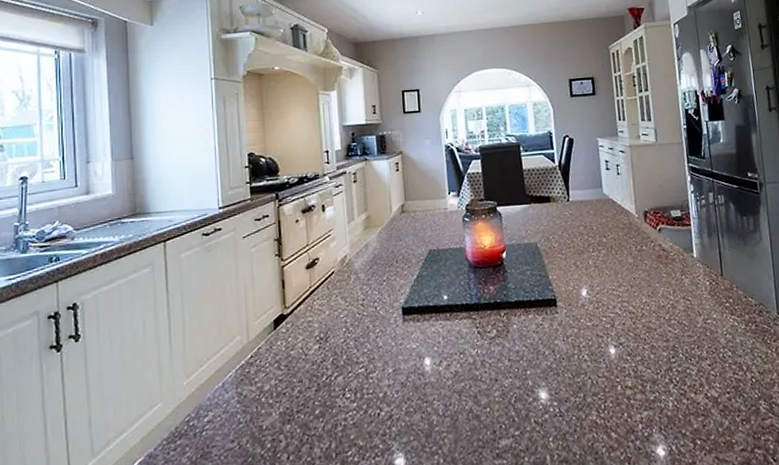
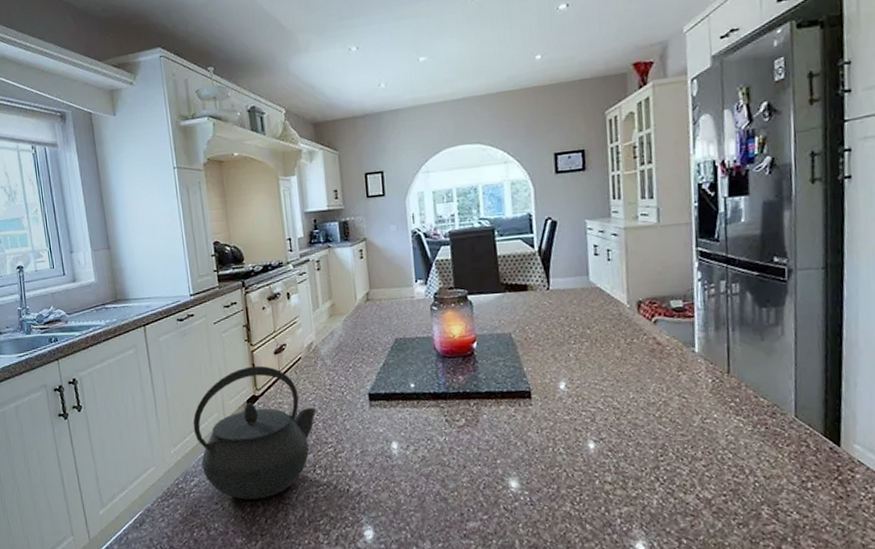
kettle: none [211,281,348,434] -> present [192,365,316,500]

